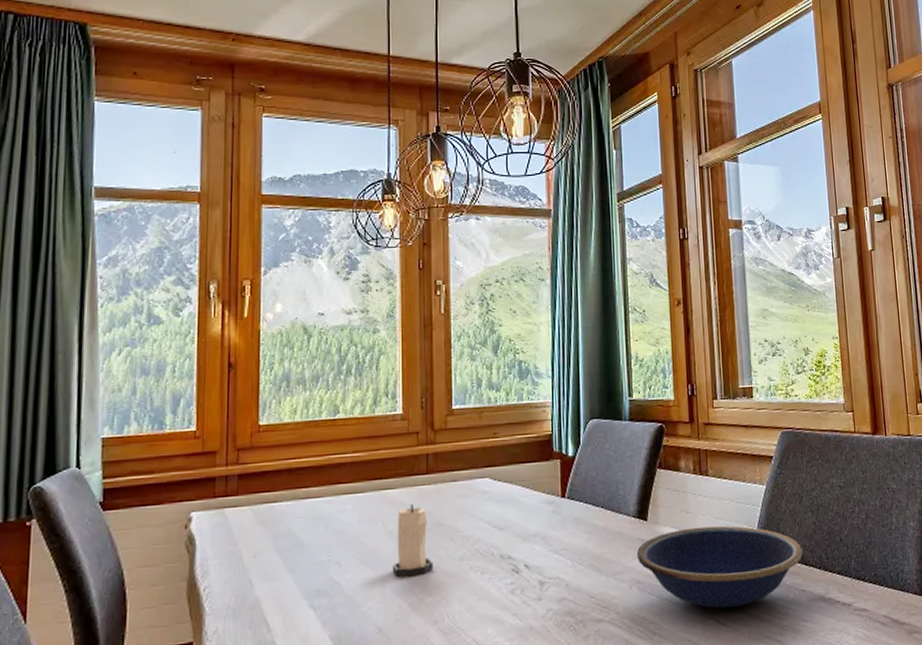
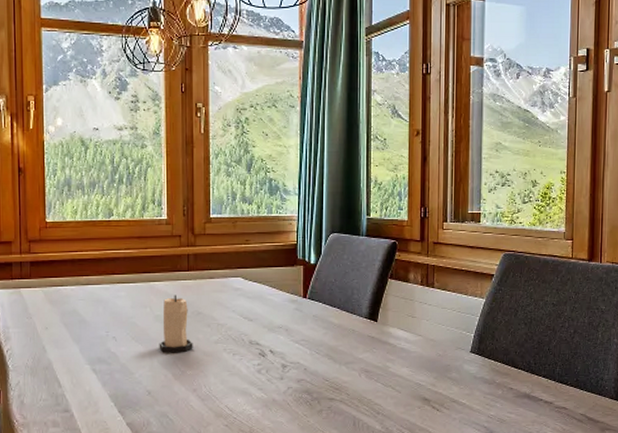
bowl: present [636,525,803,609] -> none [366,330,513,398]

